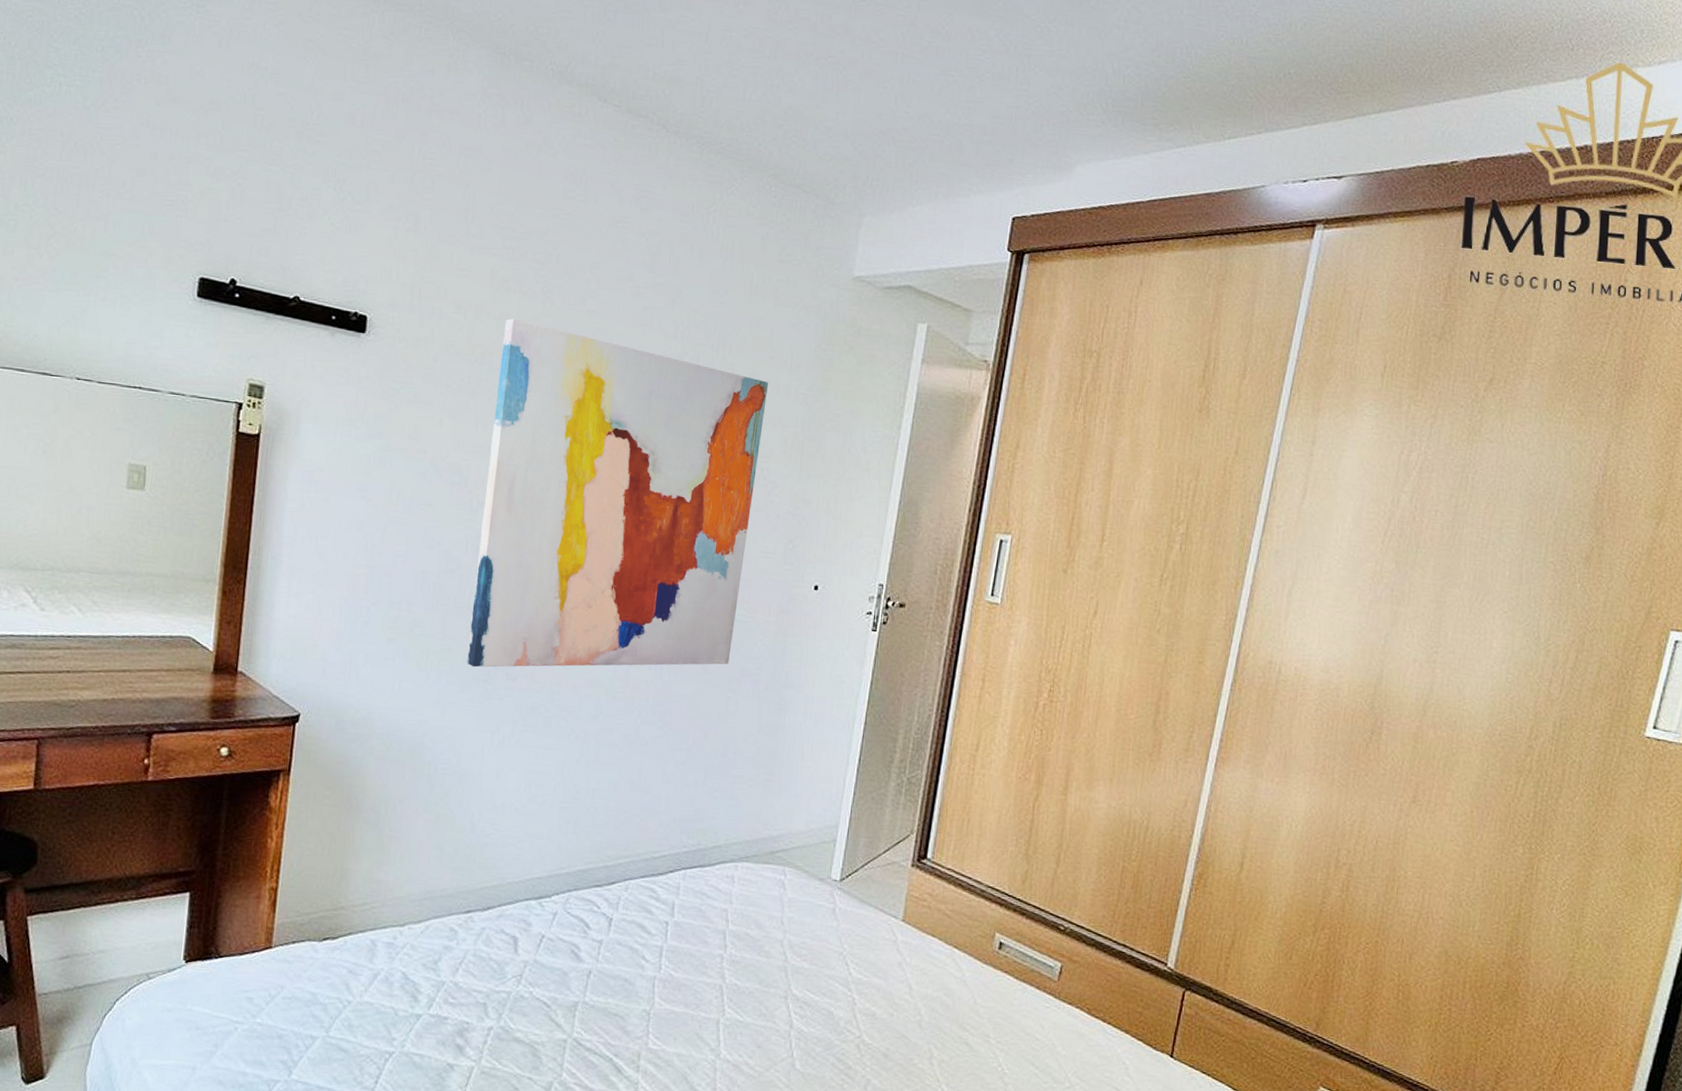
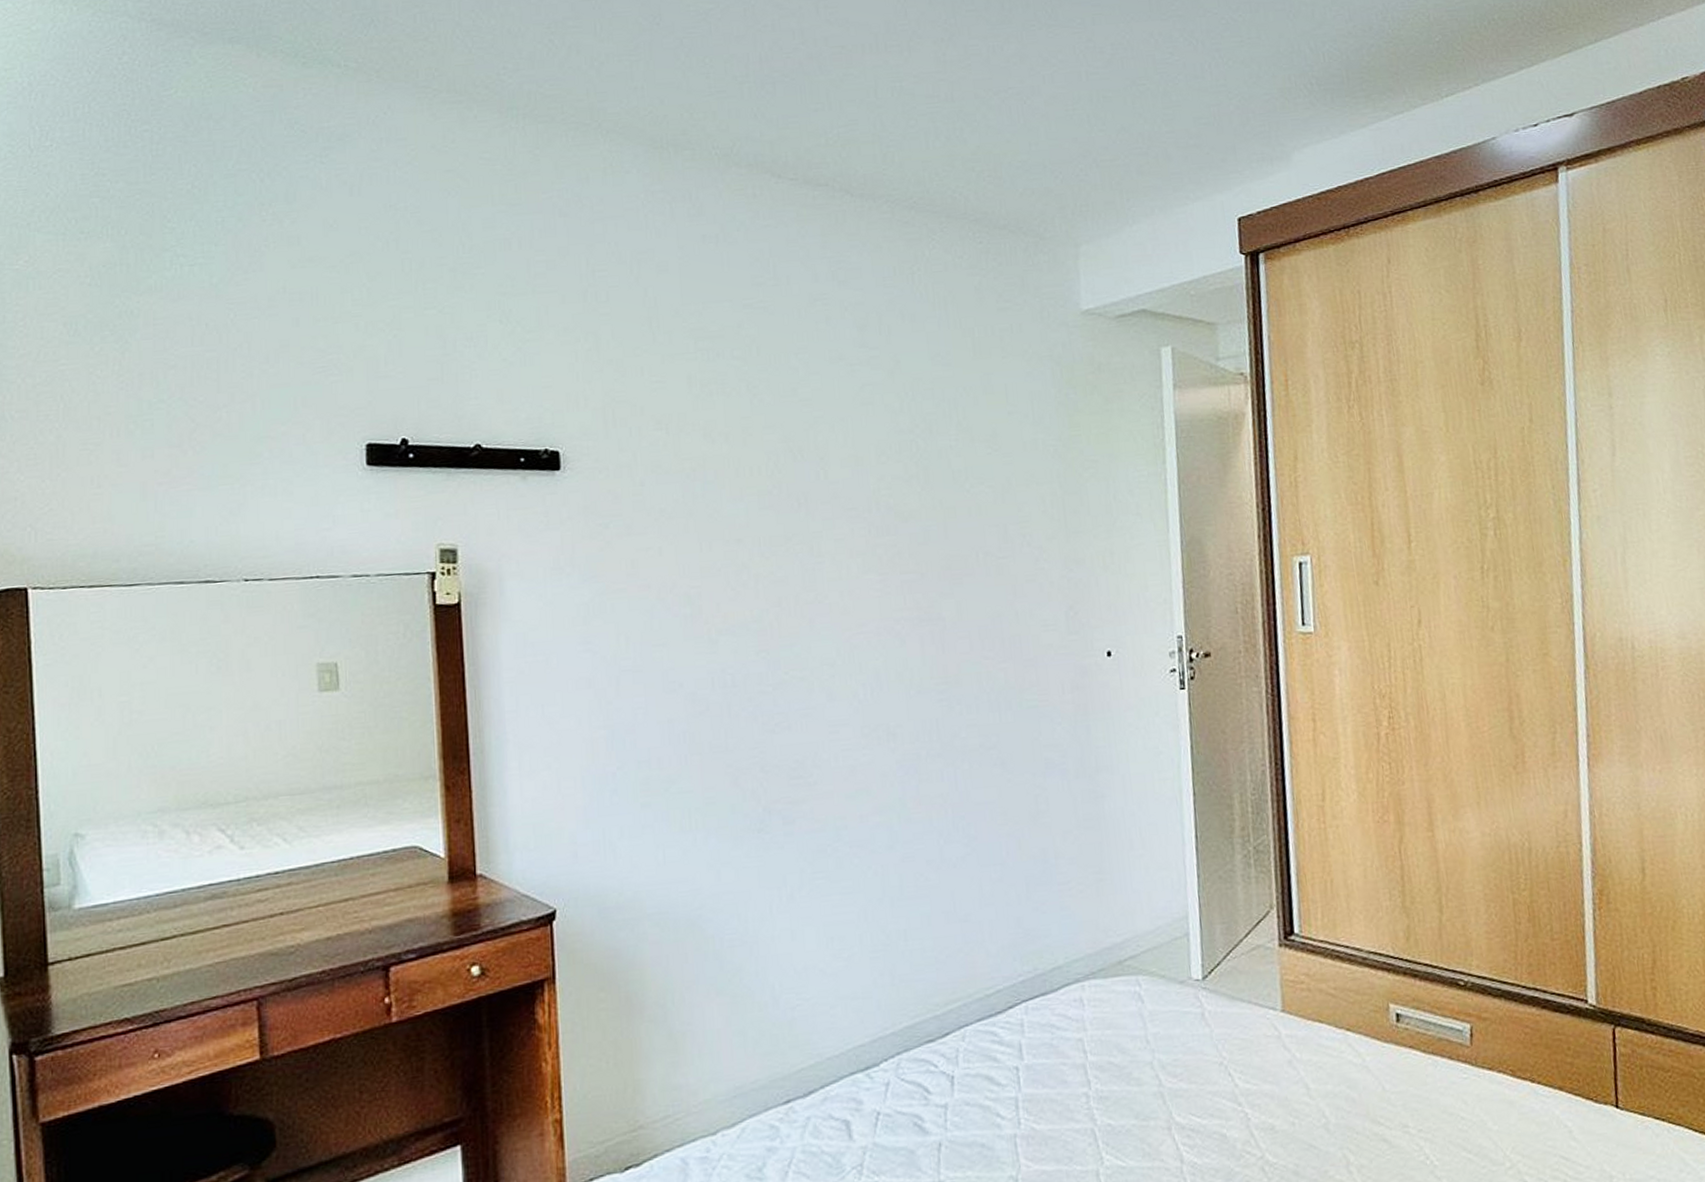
wall art: present [466,318,769,668] -> none [712,423,1029,818]

